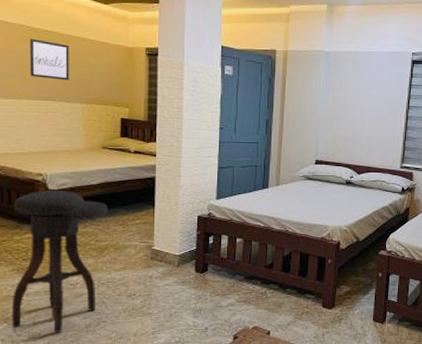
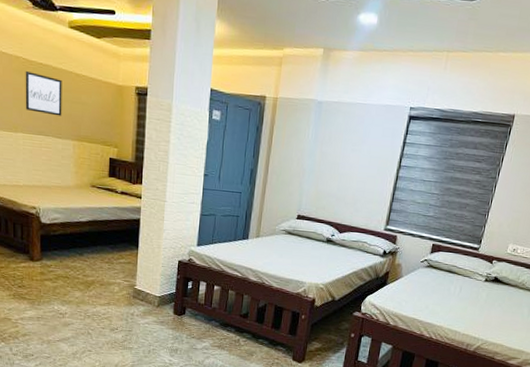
stool: present [11,190,108,334] -> none [8,223,95,357]

